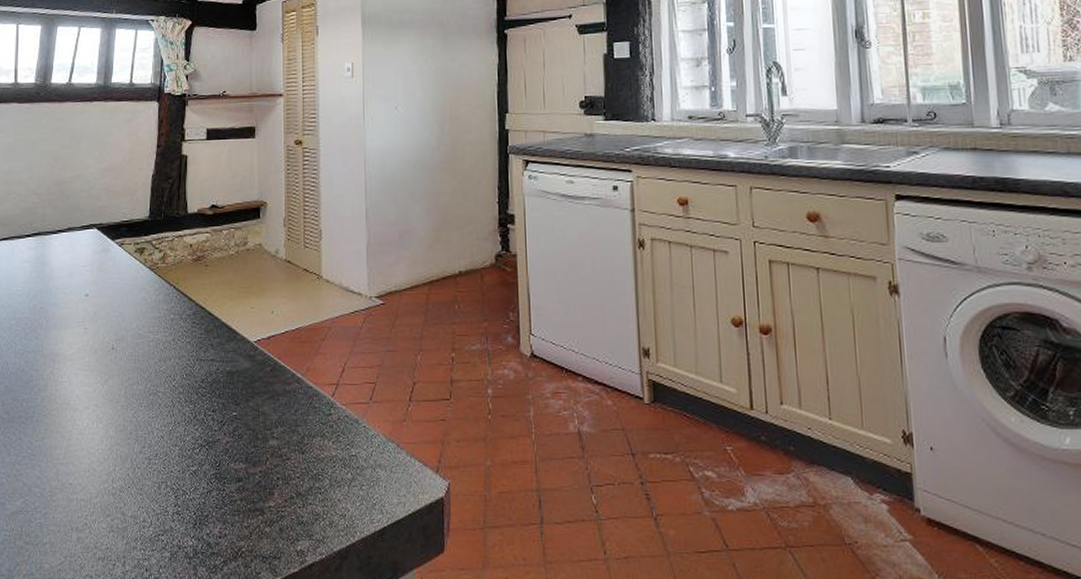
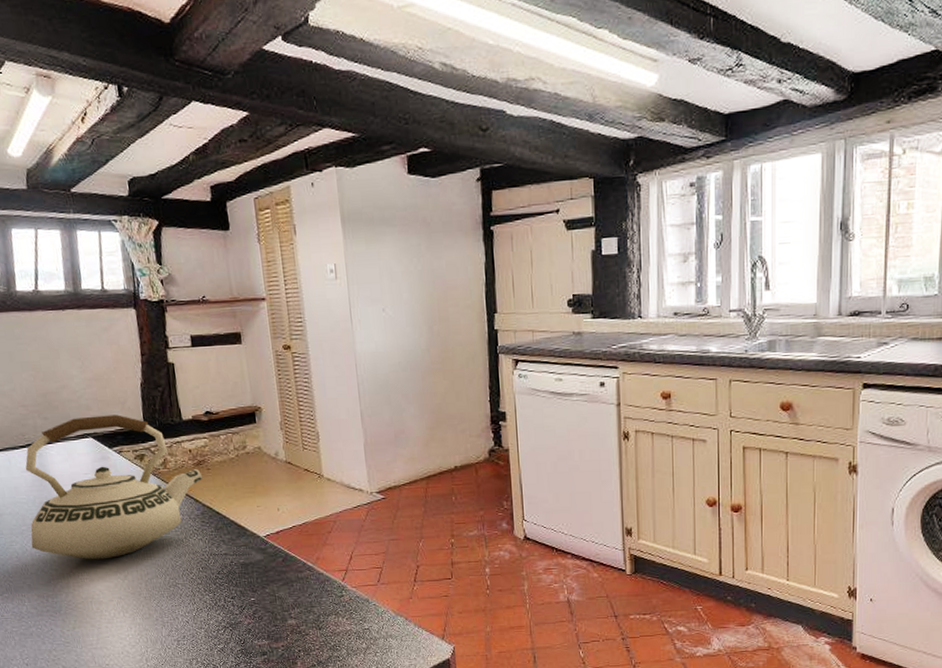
teakettle: none [17,206,200,361] -> present [25,415,203,560]

